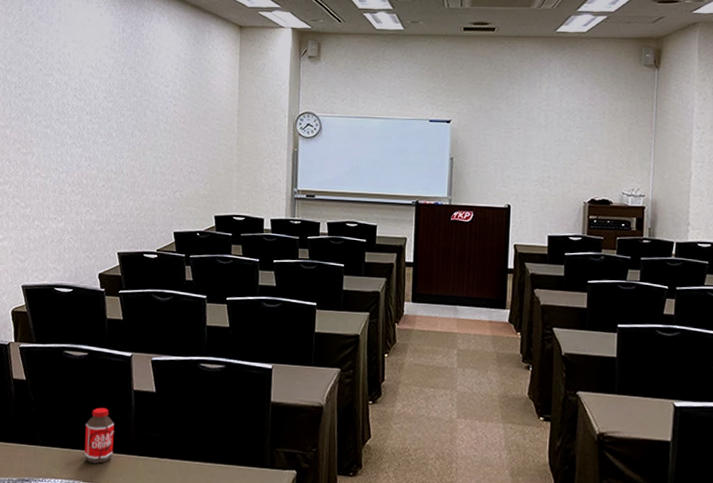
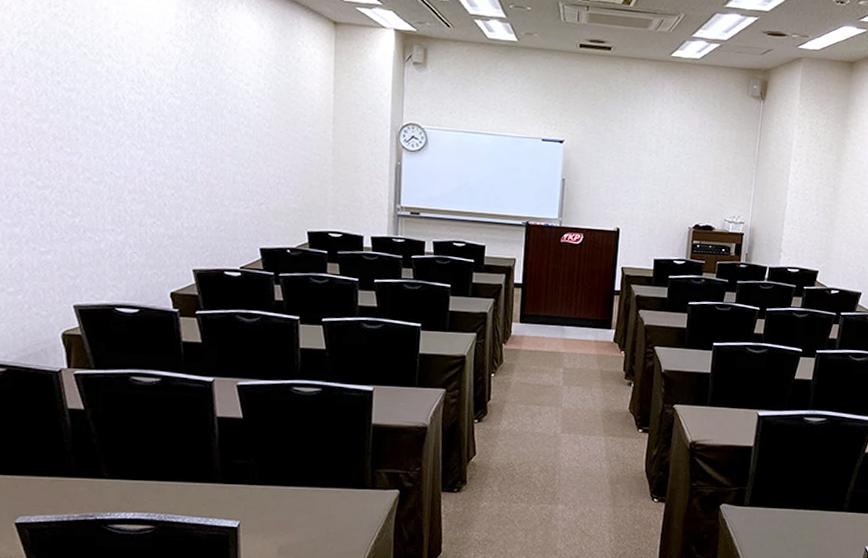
bottle: present [84,407,115,464] -> none [159,436,196,494]

